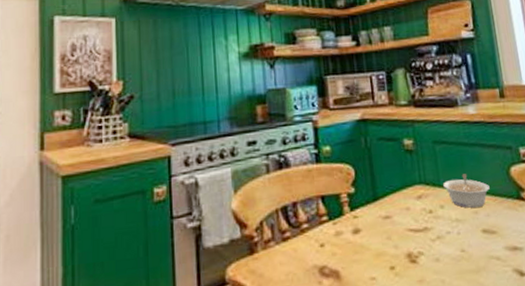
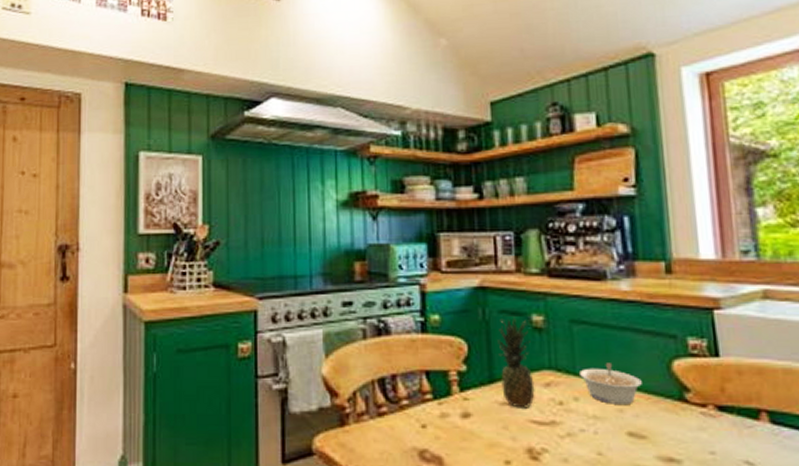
fruit: none [378,144,410,220] -> present [498,318,535,408]

